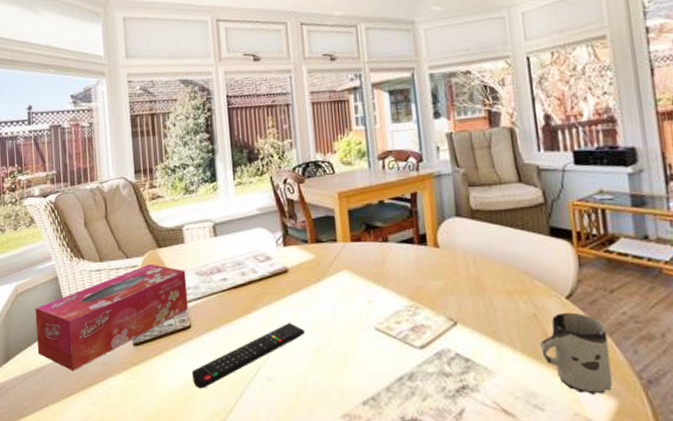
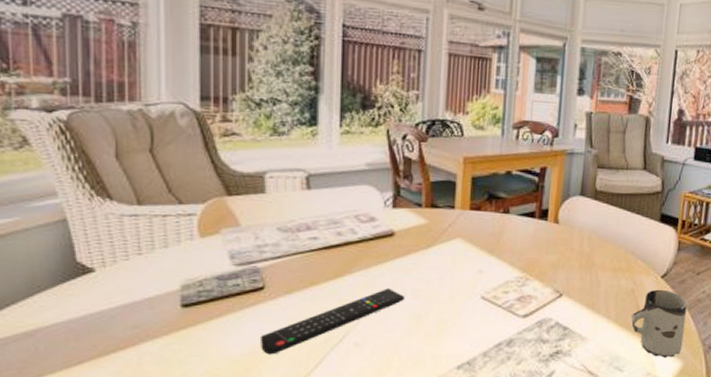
tissue box: present [35,264,189,371] -> none [25,213,264,335]

